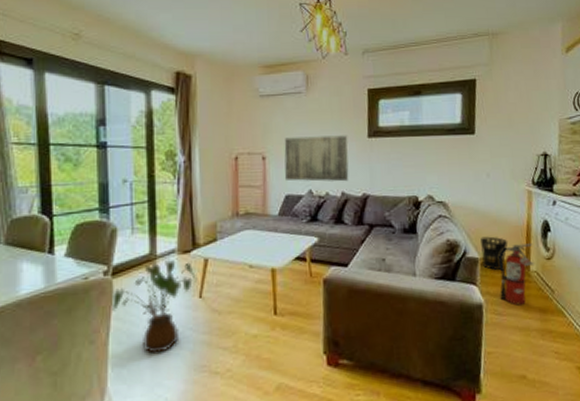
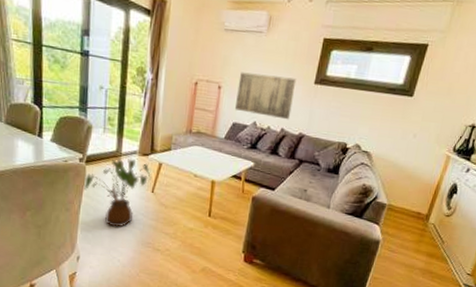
wastebasket: present [481,236,509,271] -> none [389,187,417,218]
fire extinguisher: present [499,243,535,305] -> none [396,199,438,248]

